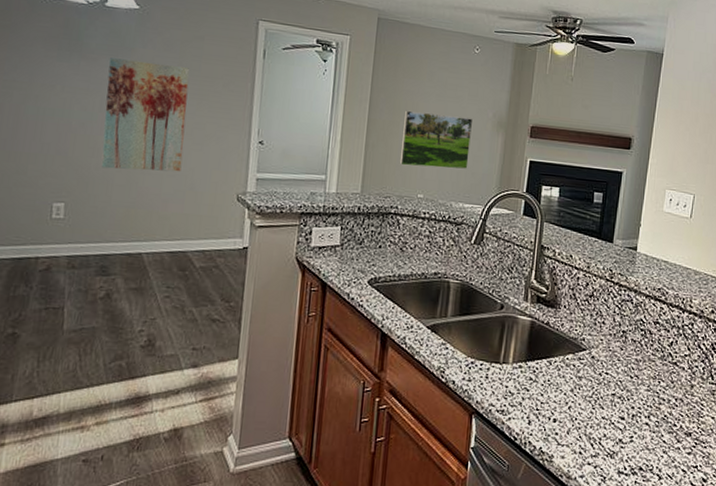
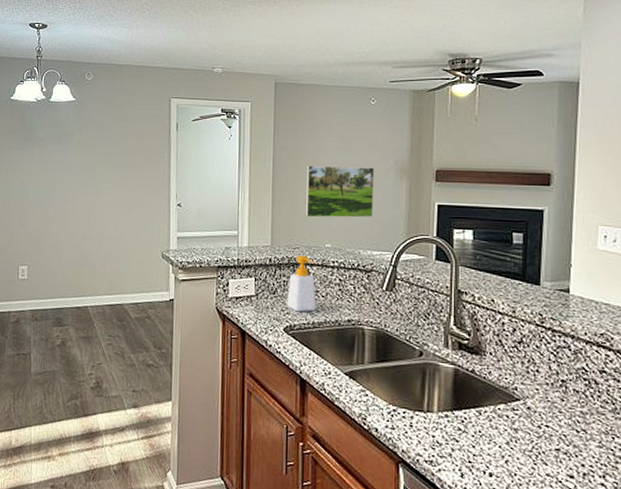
wall art: present [101,58,190,172] -> none [53,143,117,236]
soap bottle: none [373,204,405,264] -> present [287,255,317,312]

